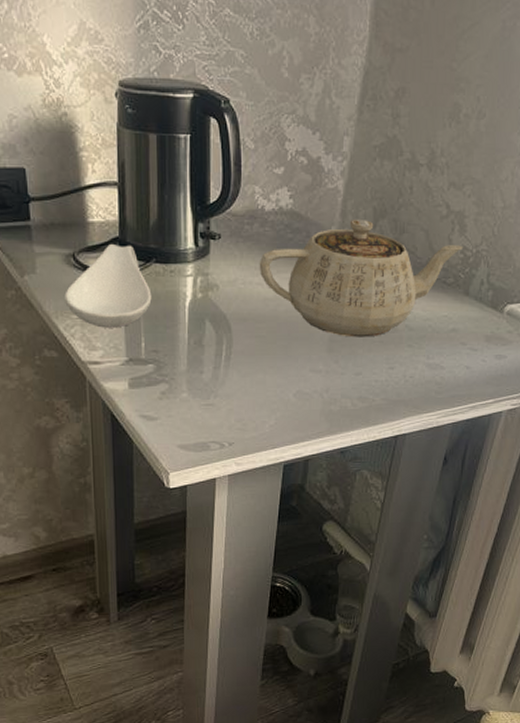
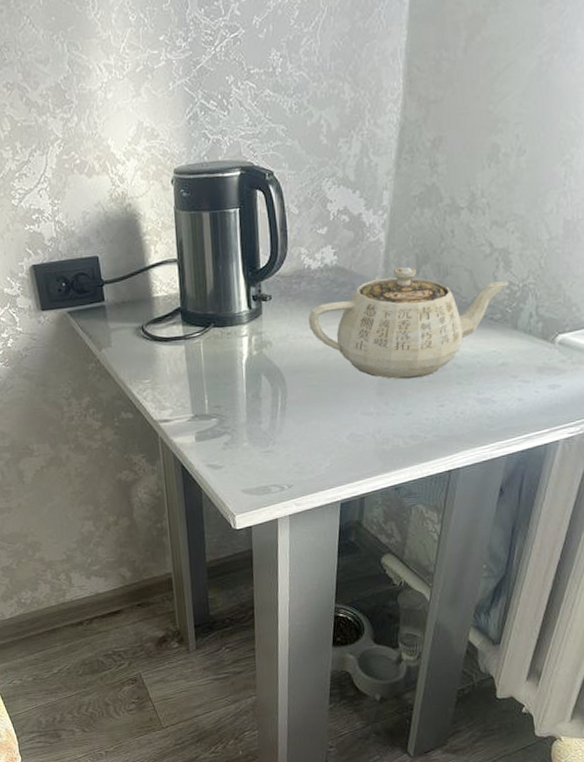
spoon rest: present [64,243,152,328] -> none [136,313,212,390]

